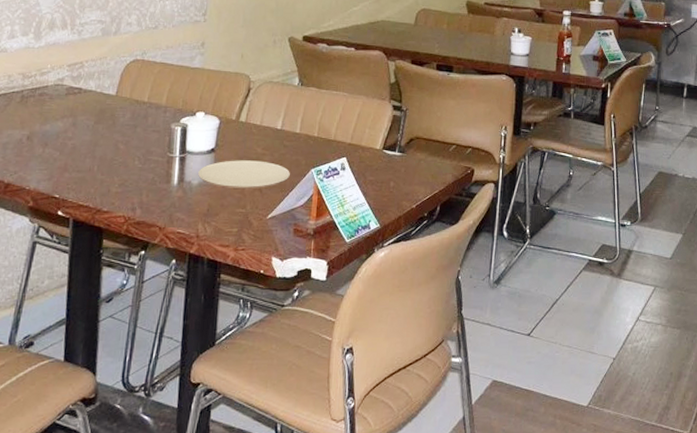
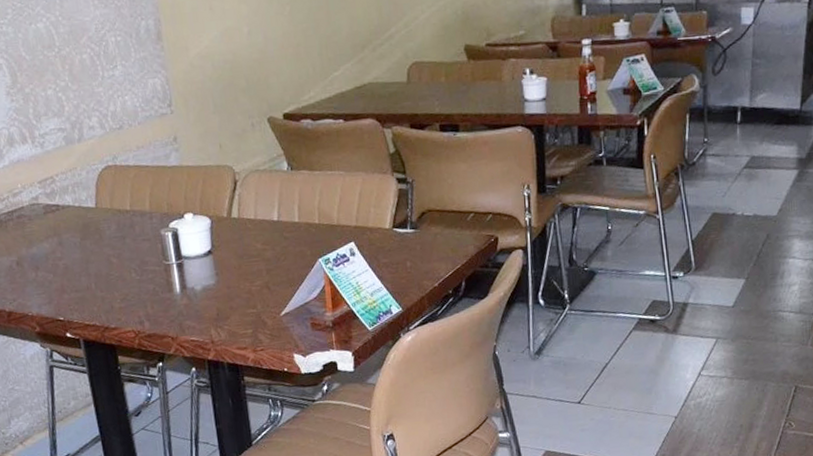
plate: present [198,160,290,189] -> none [199,256,297,290]

